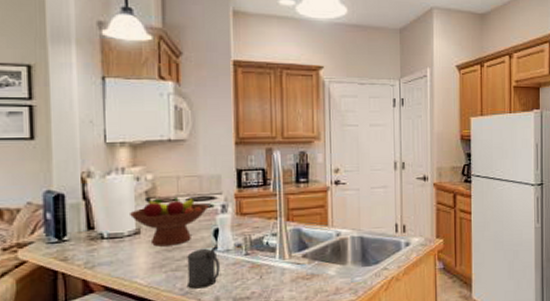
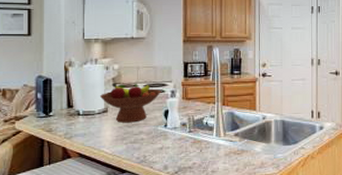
beer stein: present [186,246,220,289] -> none [142,124,168,158]

